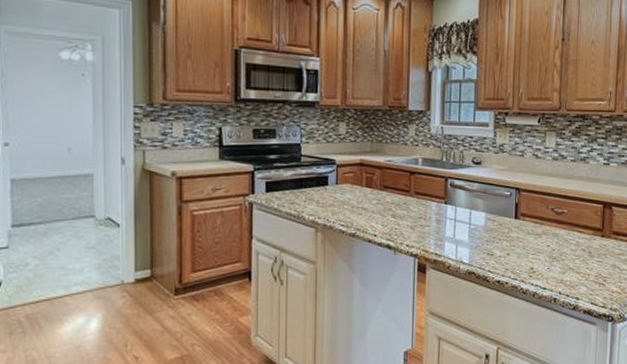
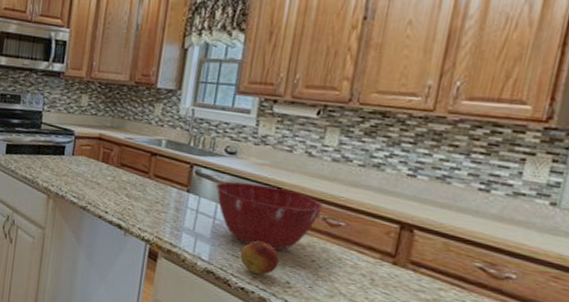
mixing bowl: none [468,187,551,243] -> present [215,181,324,251]
fruit: none [493,238,524,266] -> present [239,241,280,275]

